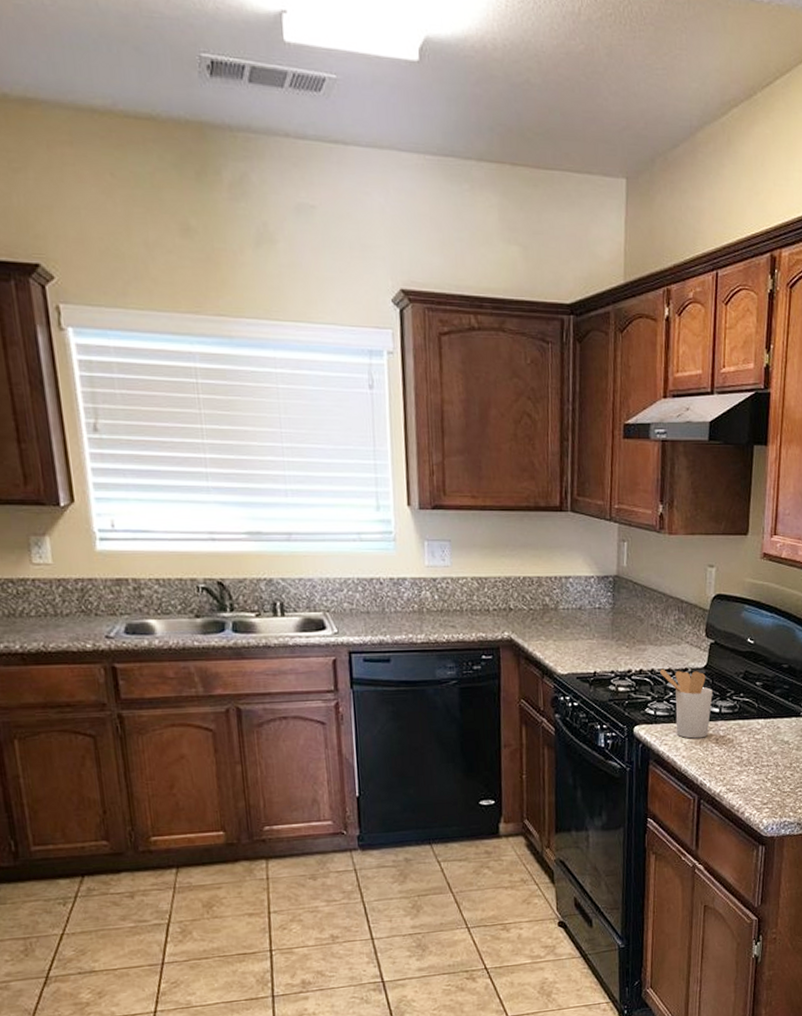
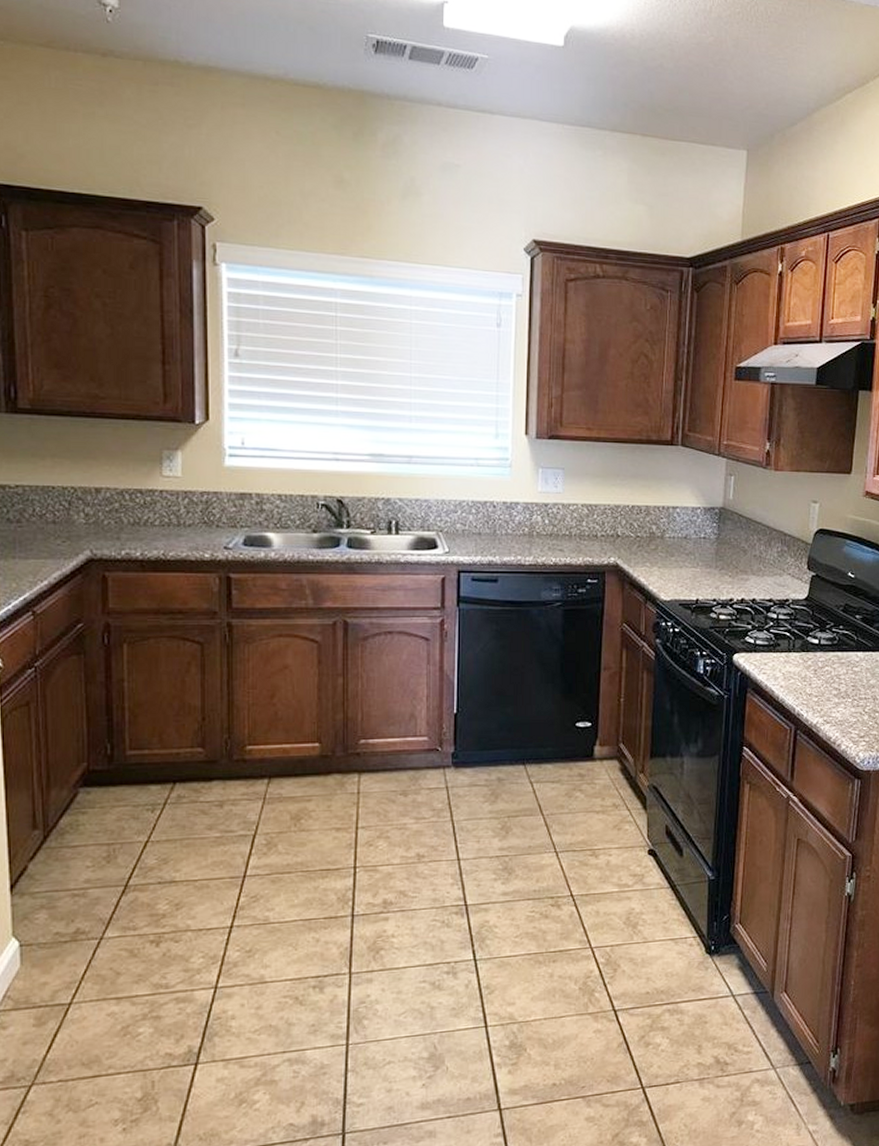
utensil holder: present [660,668,713,739] -> none [761,598,812,669]

